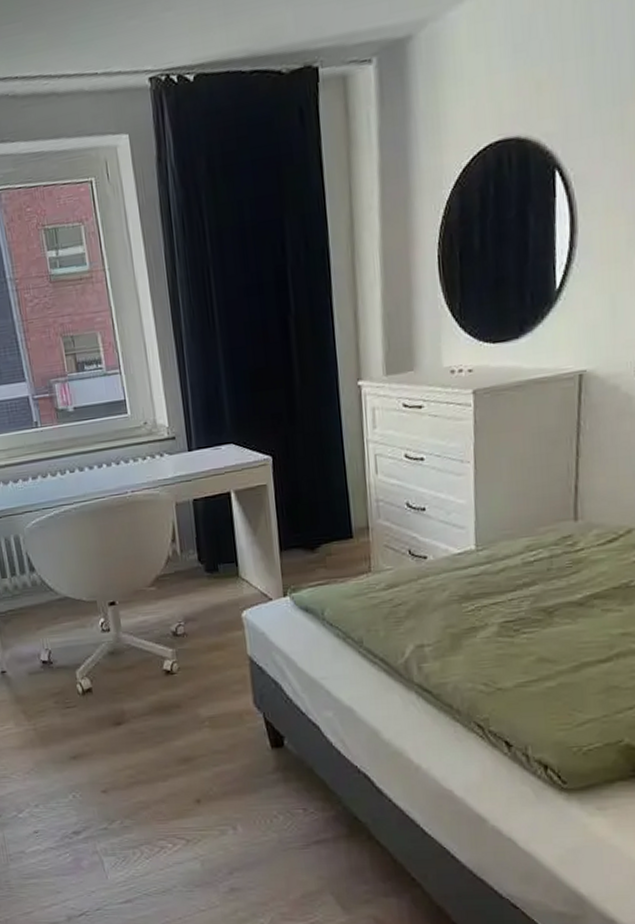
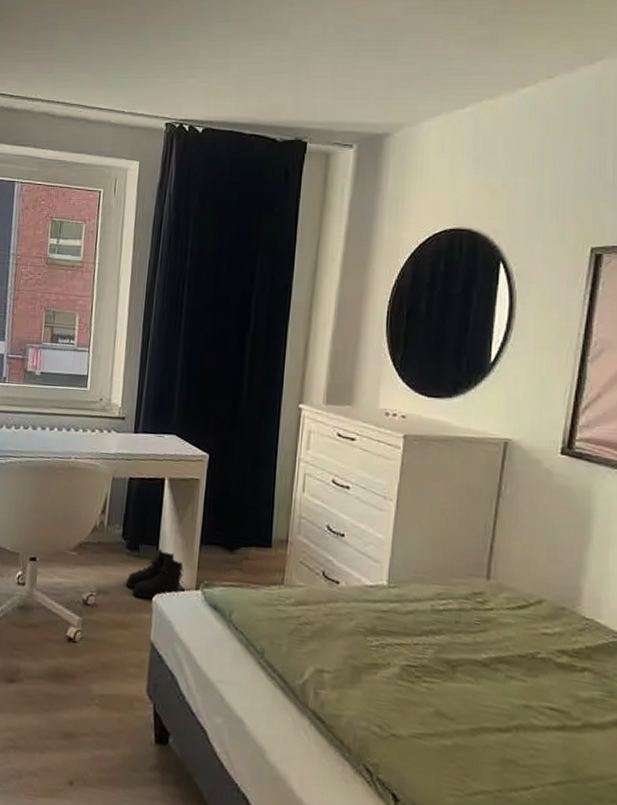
boots: none [211,564,268,617] -> present [125,548,184,600]

